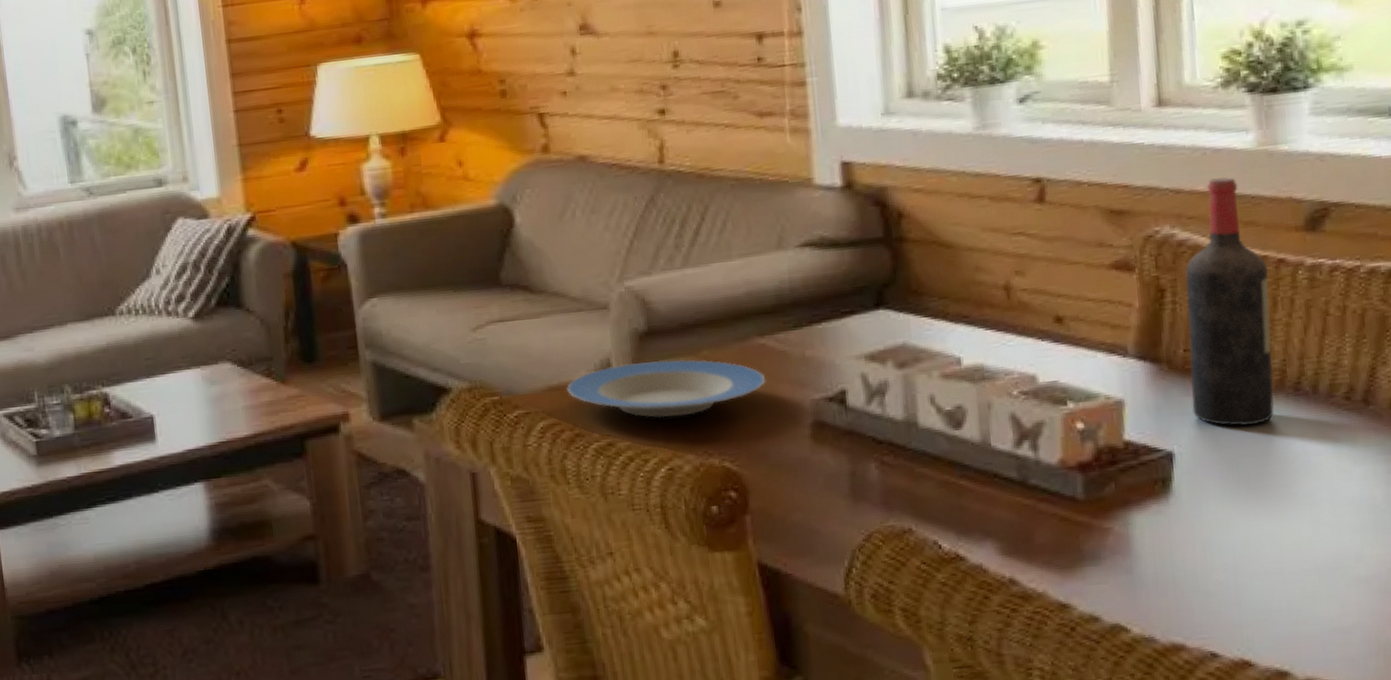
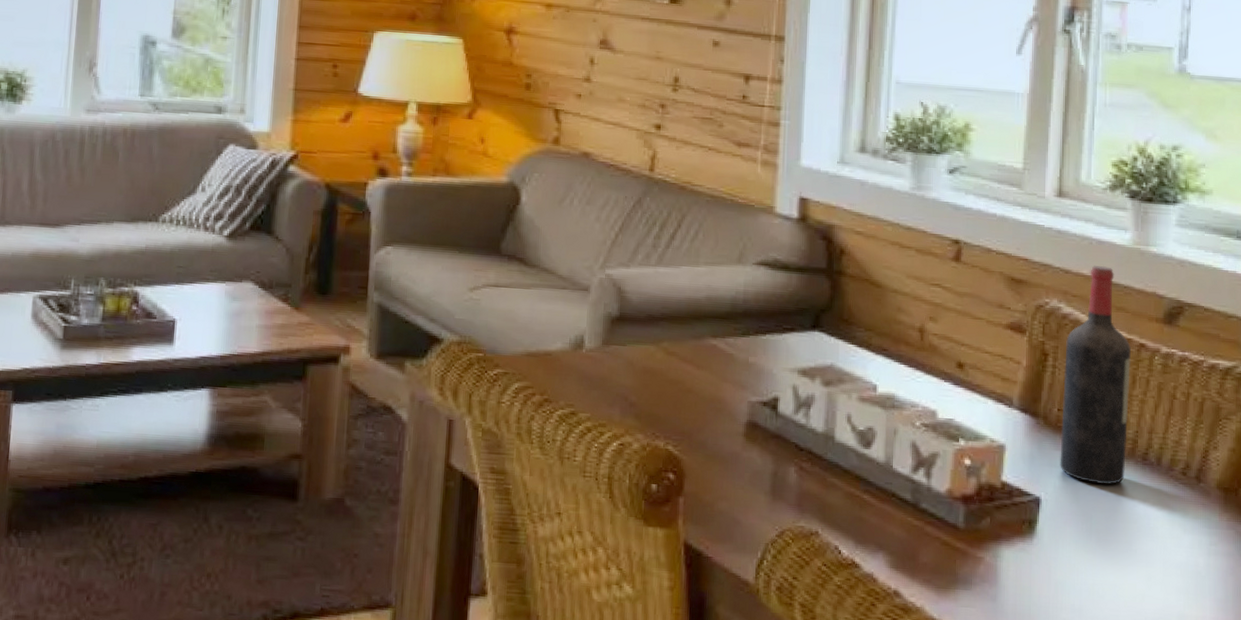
plate: present [567,359,767,418] -> none [543,342,713,398]

